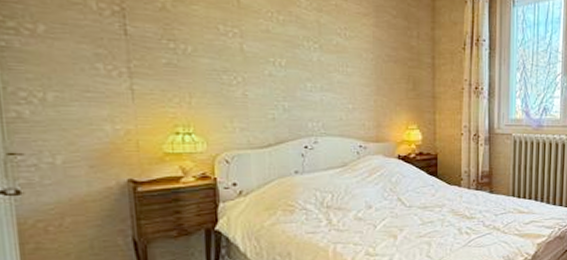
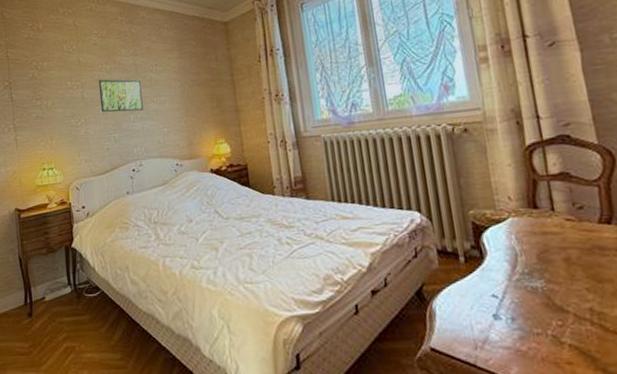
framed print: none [265,31,325,79] -> present [98,79,143,113]

